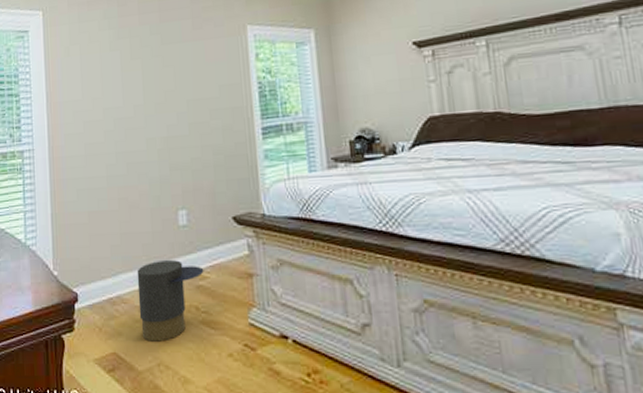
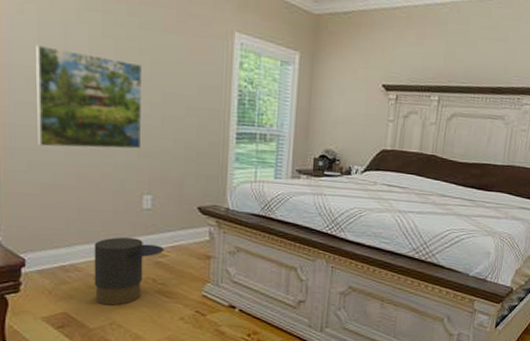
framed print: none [80,77,173,174] -> present [36,45,143,149]

